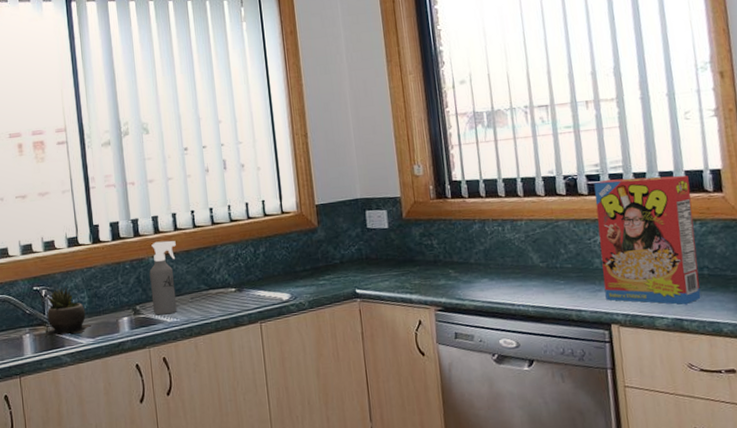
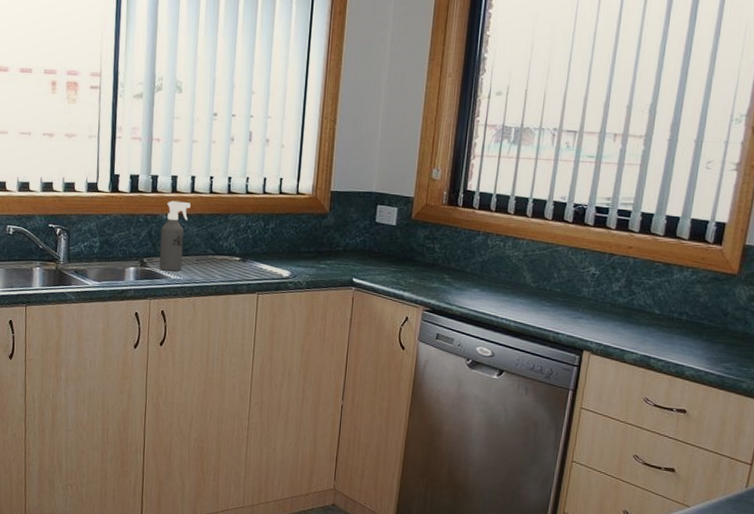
succulent plant: present [44,287,91,336] -> none [53,229,99,274]
cereal box: present [594,175,701,305] -> none [585,214,693,344]

